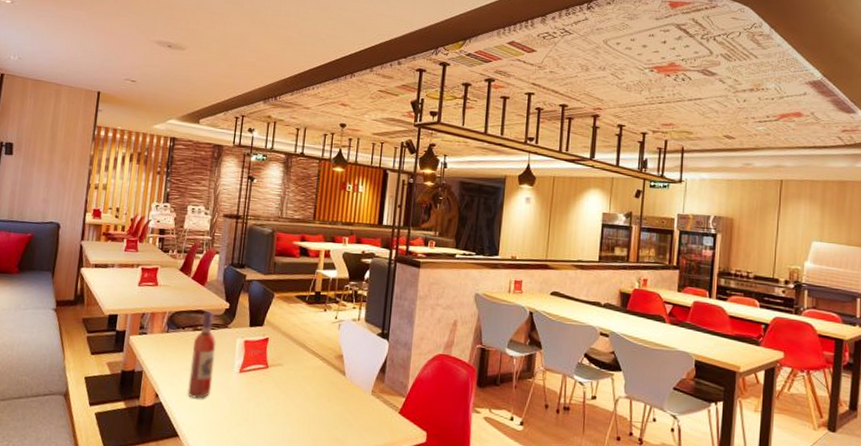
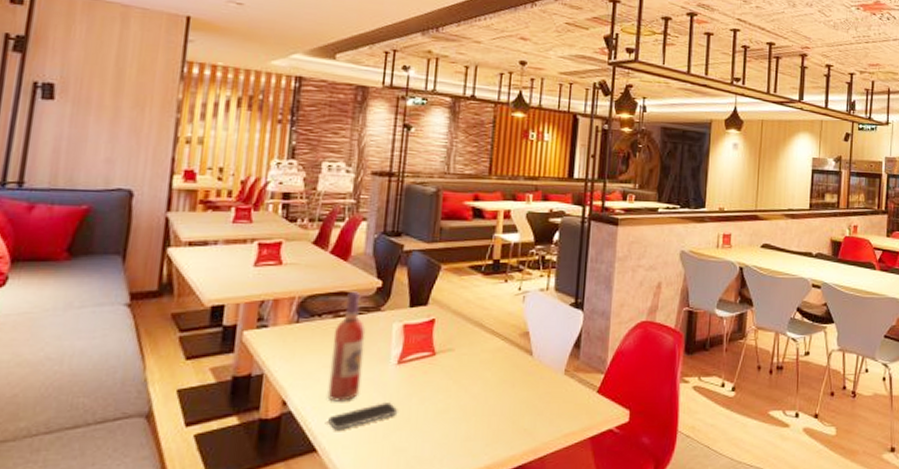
smartphone: none [187,402,239,422] -> present [328,401,398,431]

